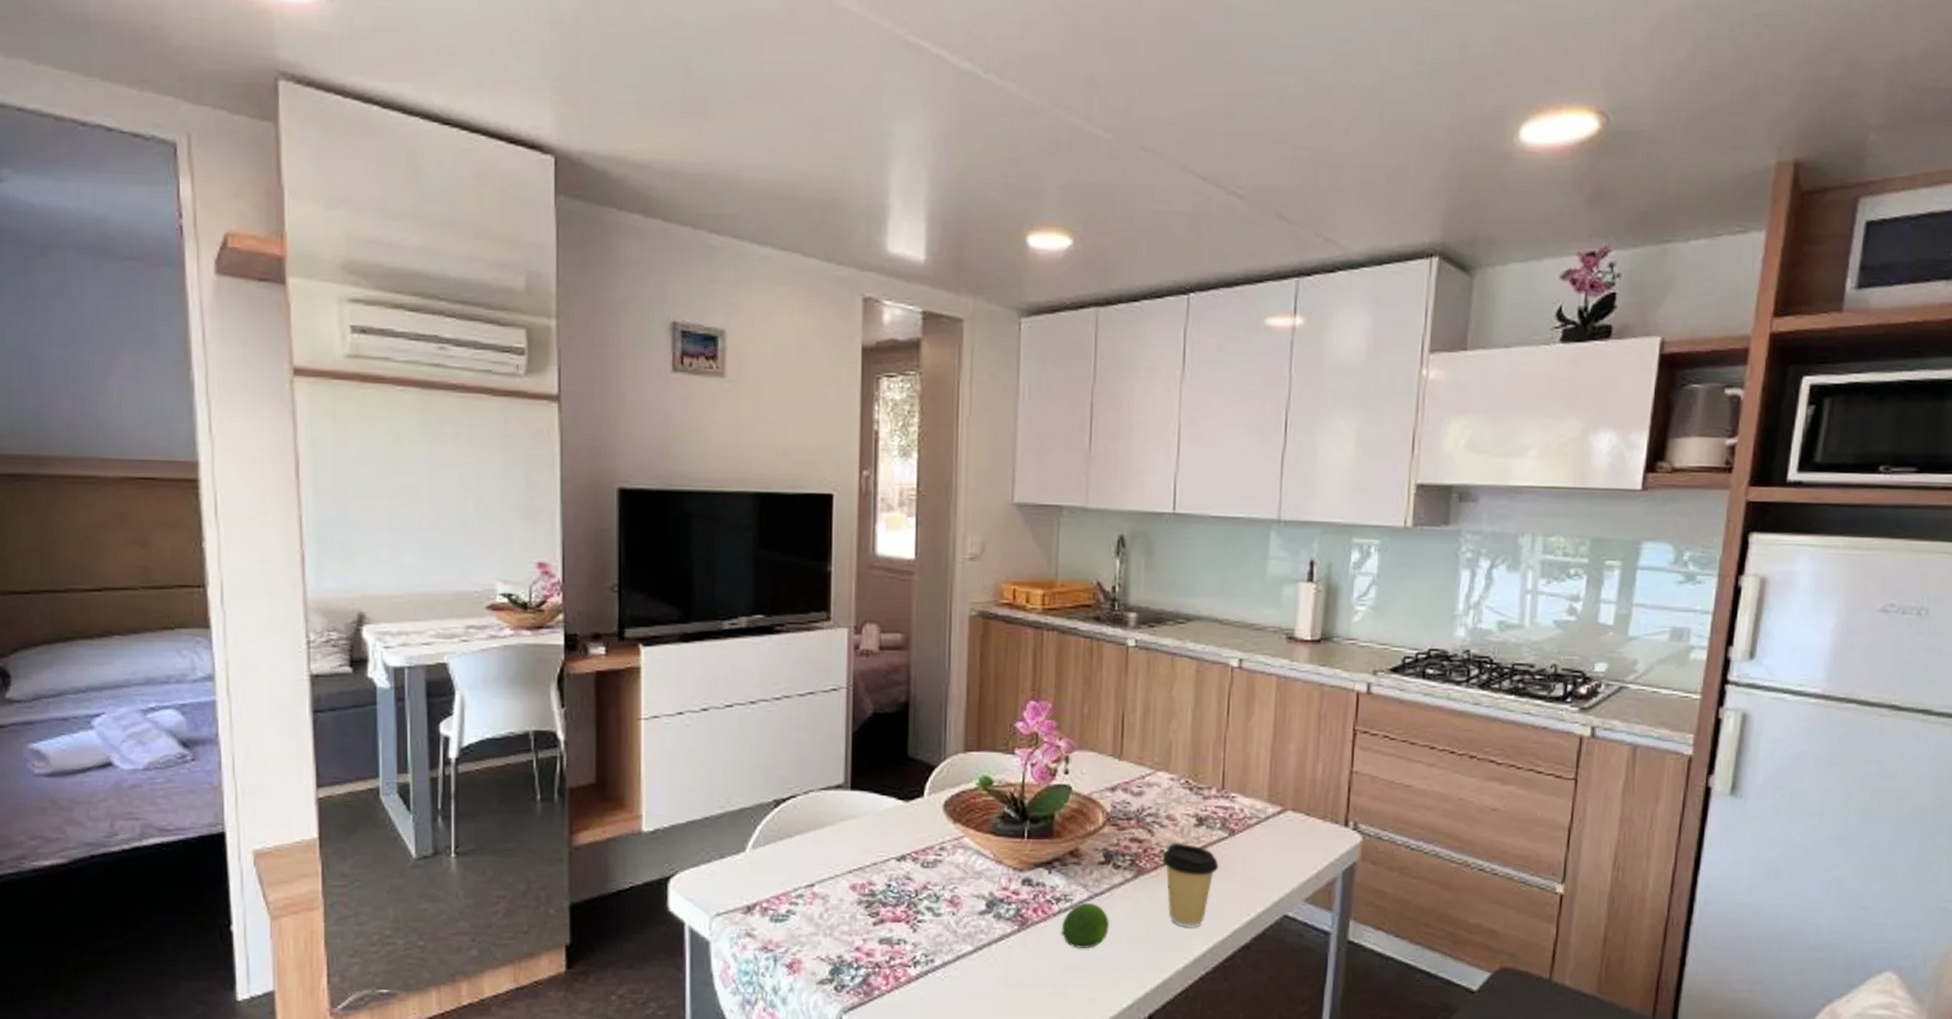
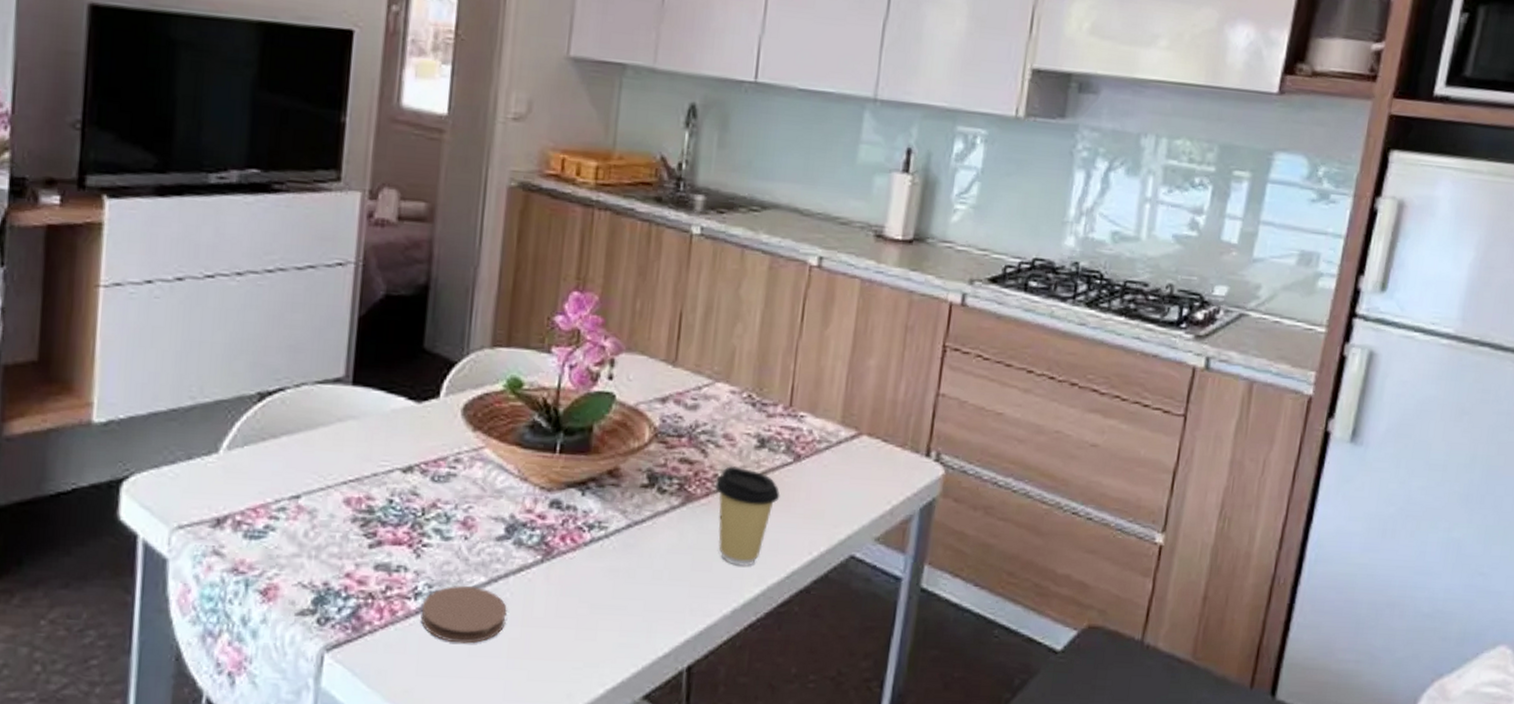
coaster: none [920,953,992,1003] -> present [420,585,507,644]
fruit: present [1061,902,1110,948] -> none [591,531,649,585]

